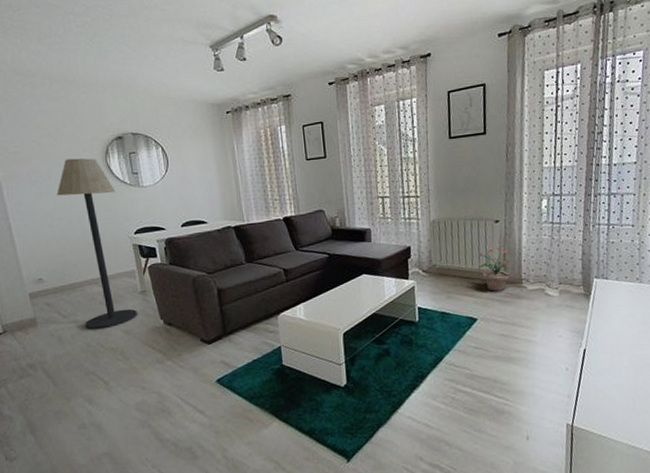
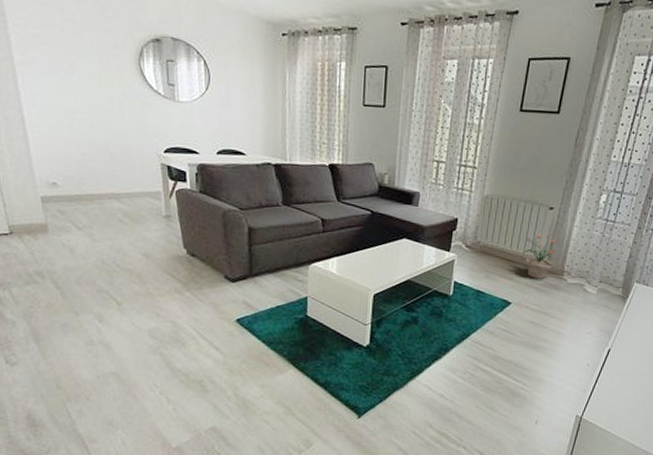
floor lamp: present [57,158,137,330] -> none [80,53,159,248]

